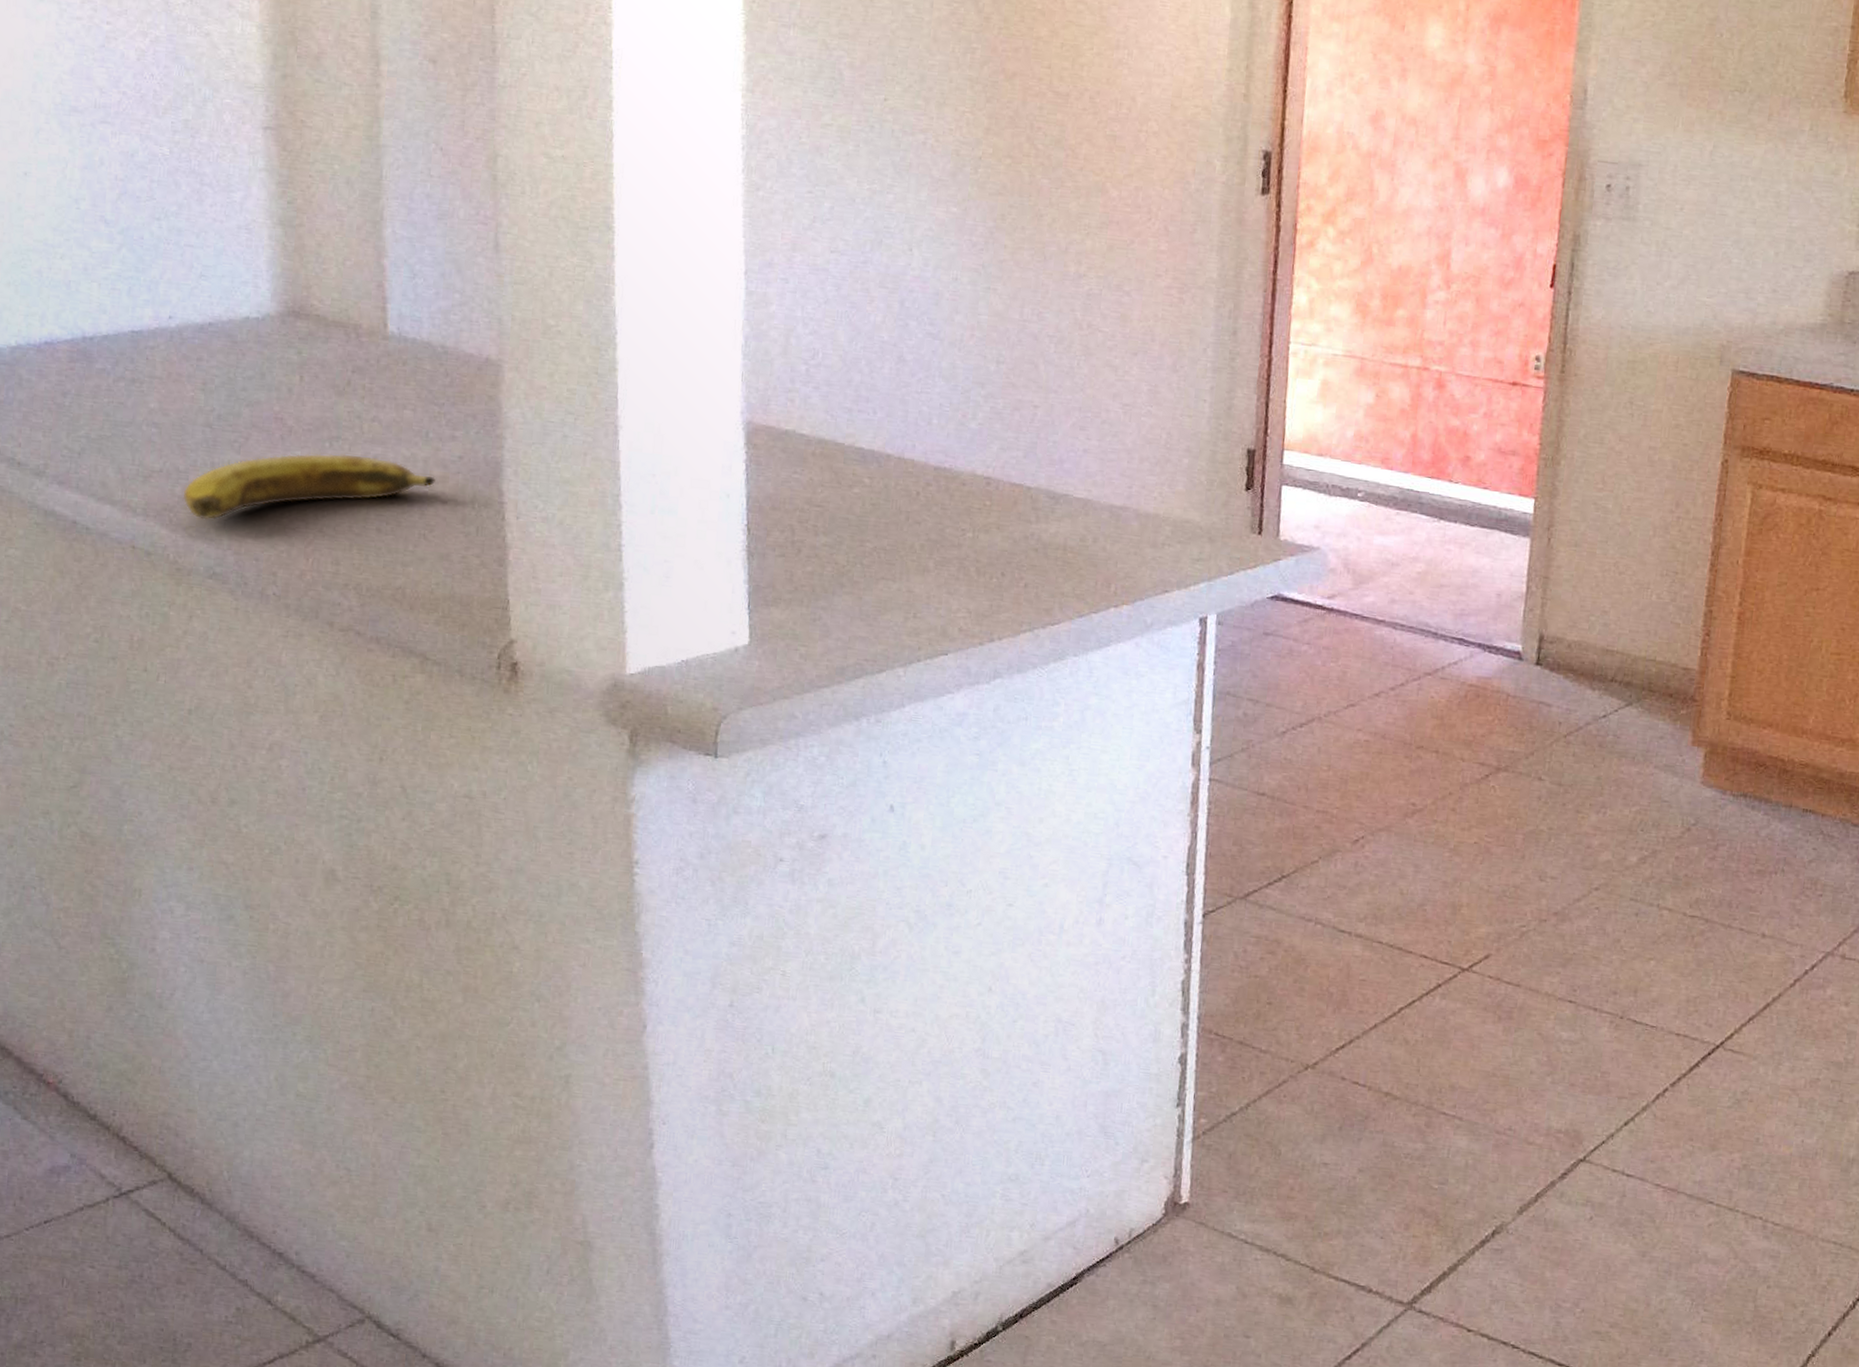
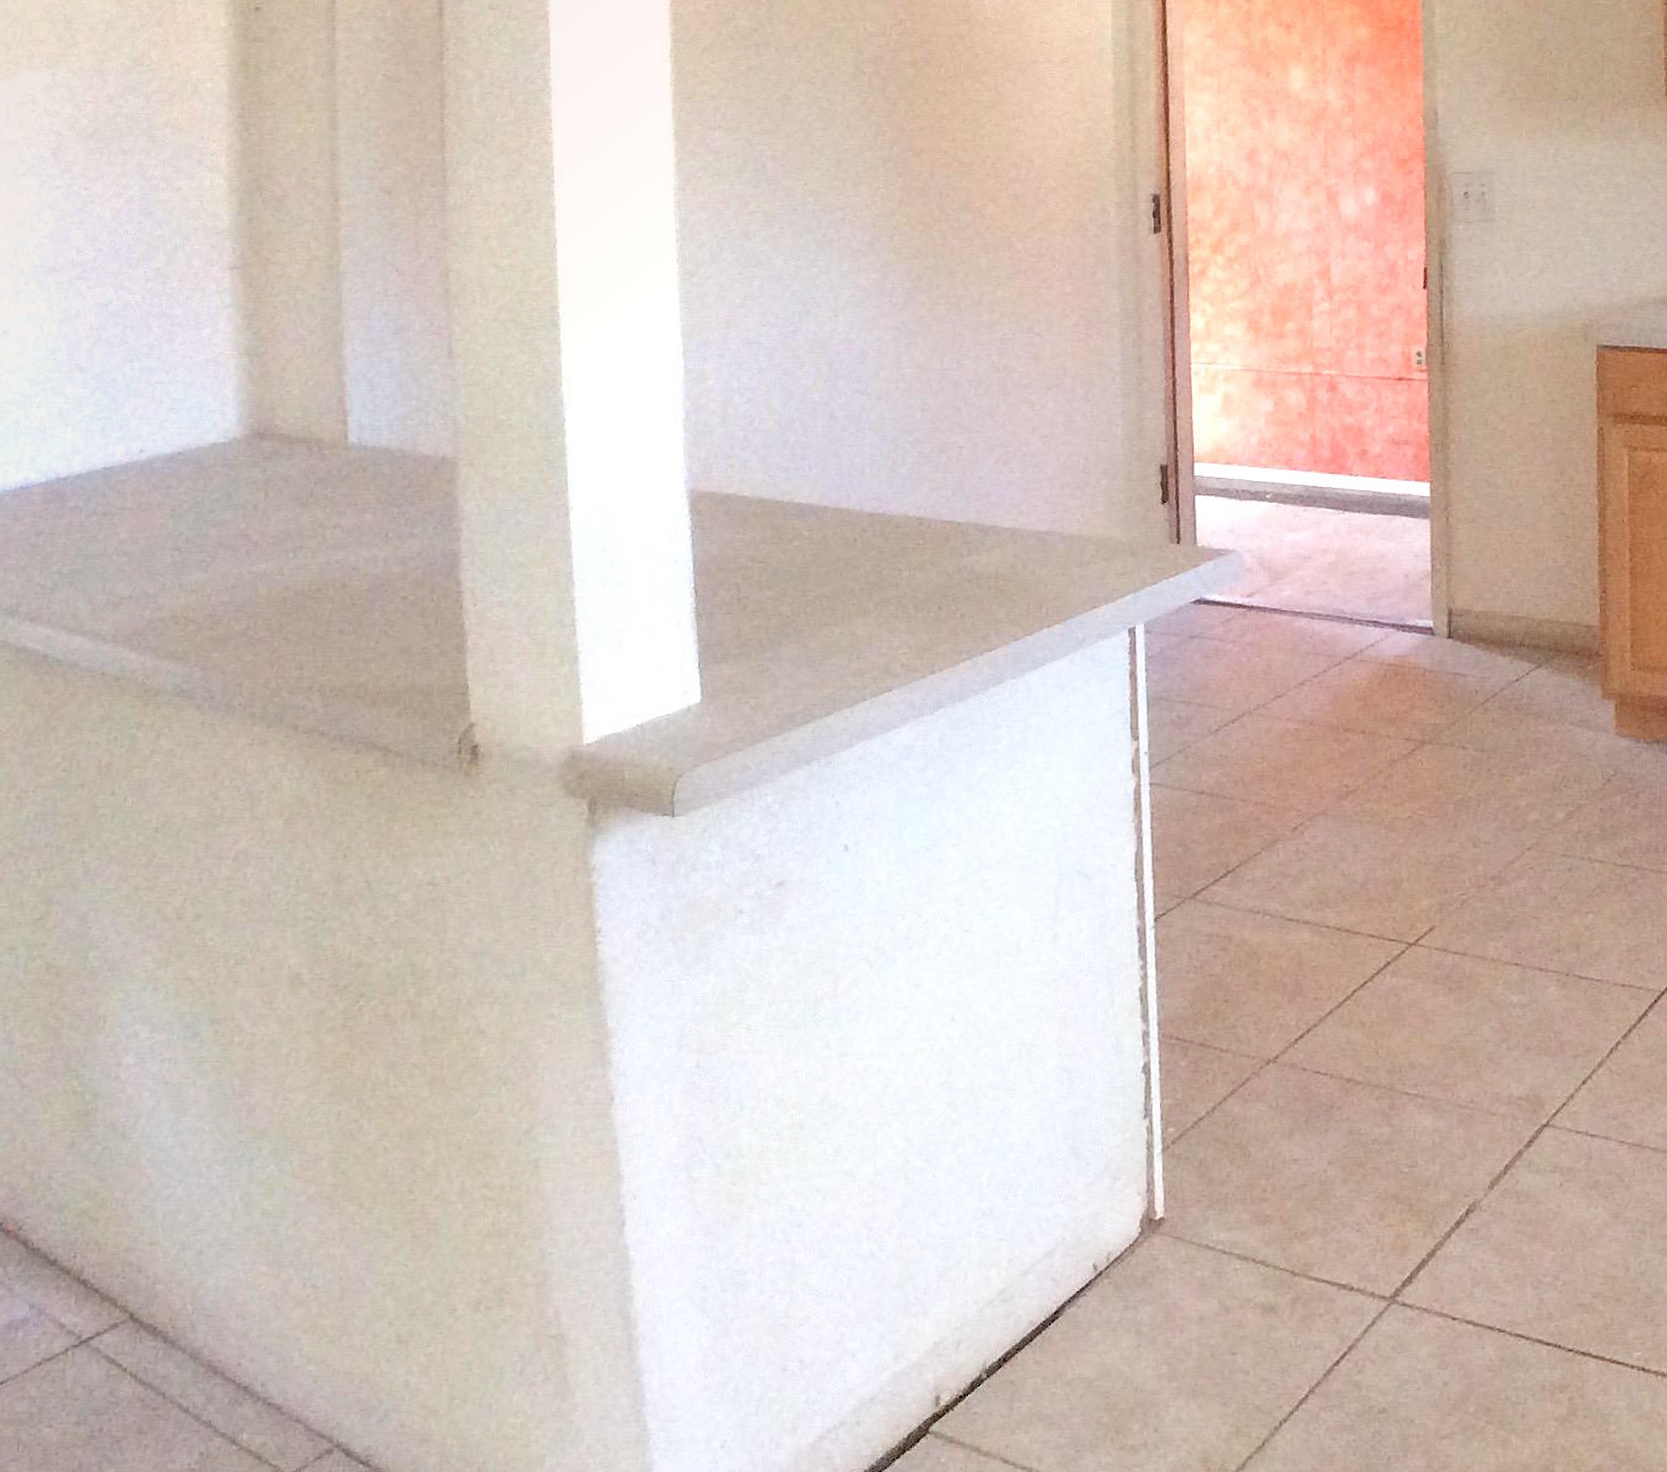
banana: present [182,454,435,520] -> none [151,562,395,640]

